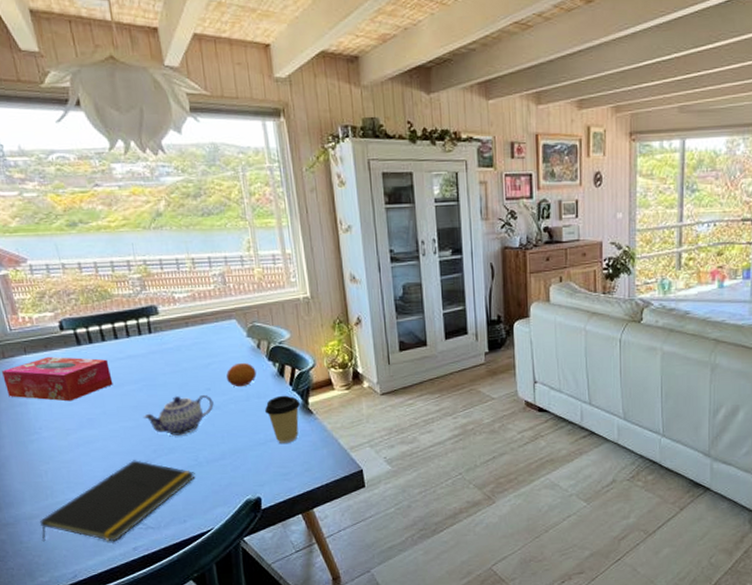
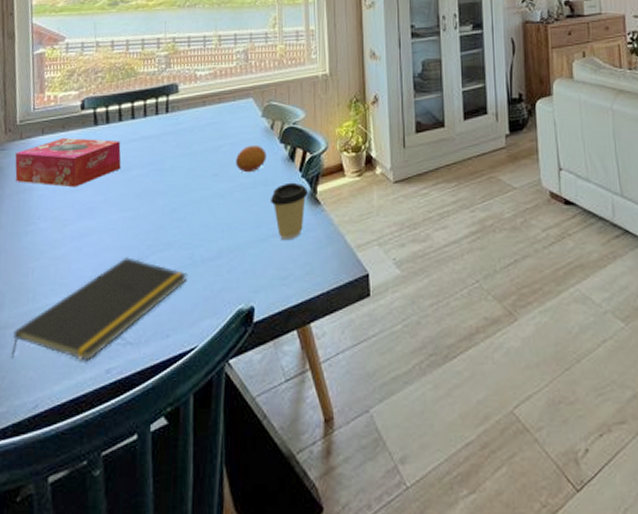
teapot: present [143,395,214,436] -> none [144,182,219,228]

